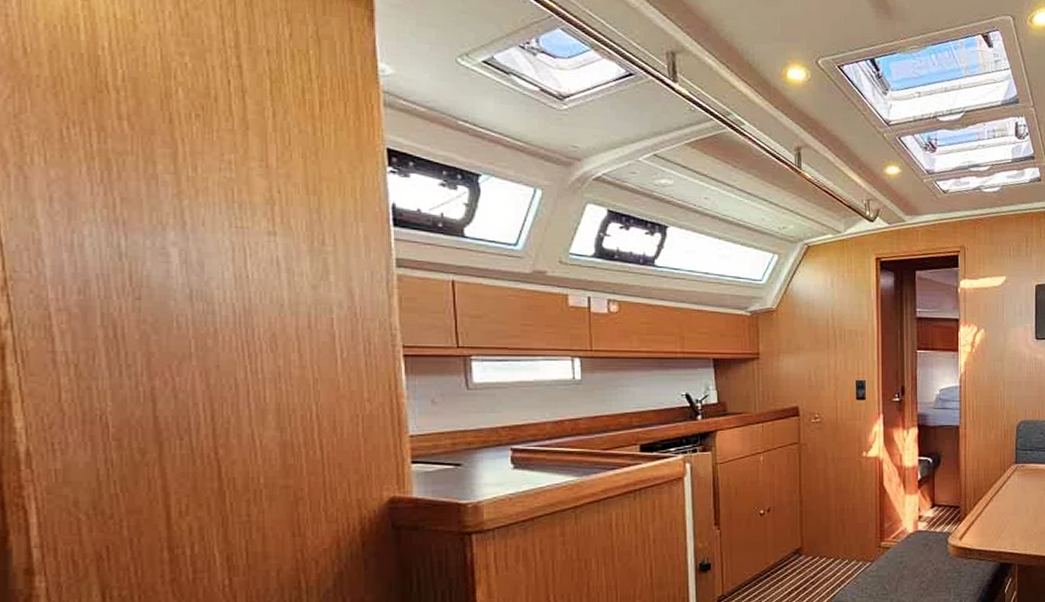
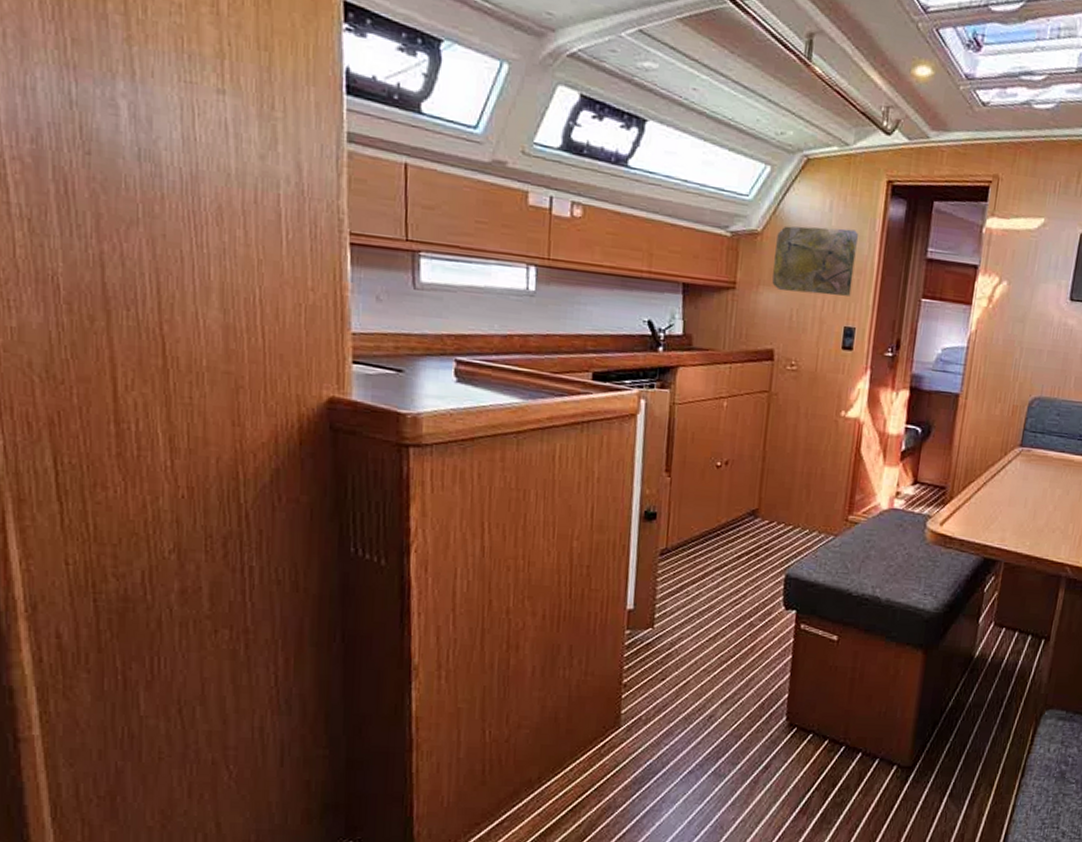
decorative map: none [790,300,859,356] -> present [772,226,859,296]

